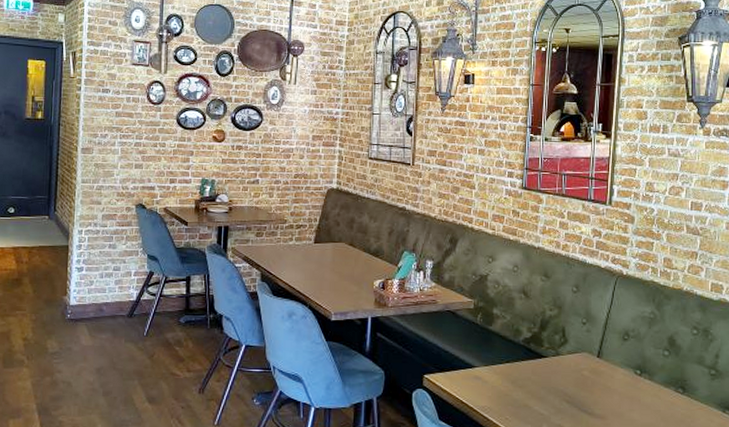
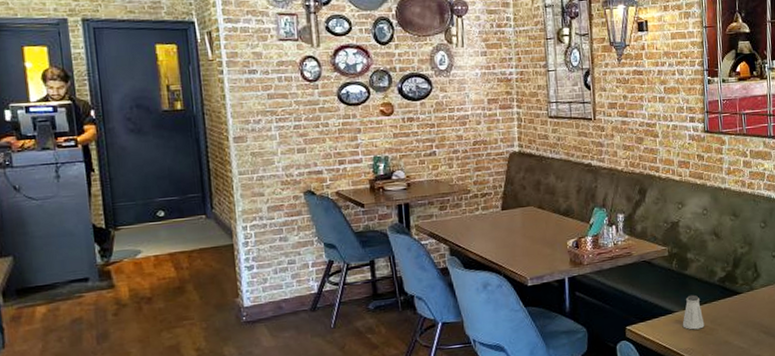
saltshaker: none [481,351,505,388] -> present [682,294,705,330]

